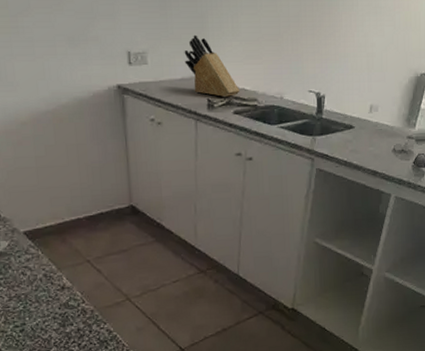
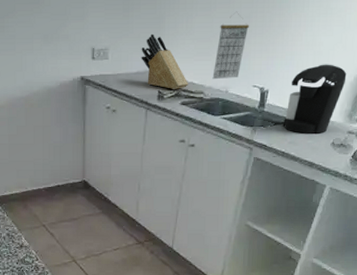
calendar: none [265,10,300,85] -> present [212,11,250,80]
coffee maker: none [342,66,401,141] -> present [282,64,347,134]

